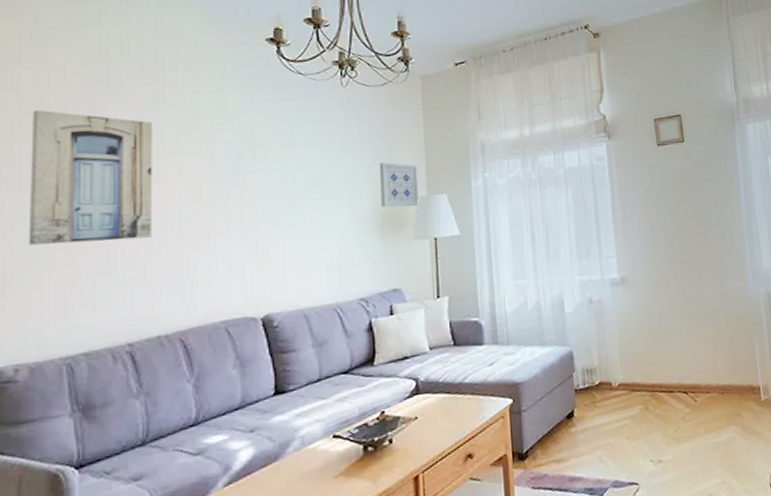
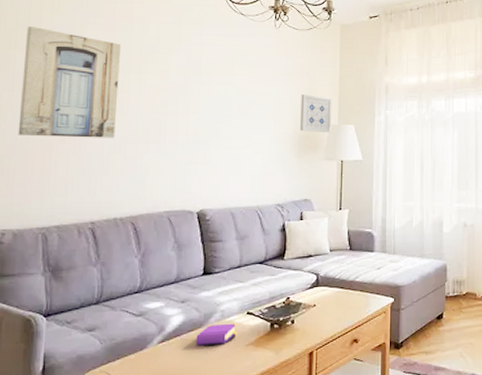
book: none [271,450,322,484] -> present [196,323,237,347]

